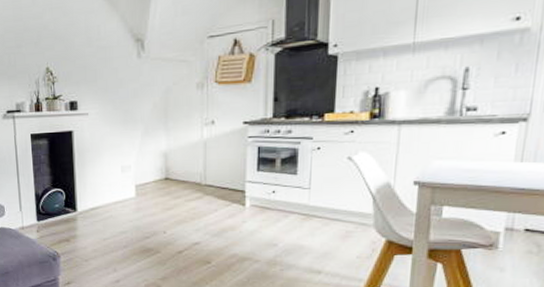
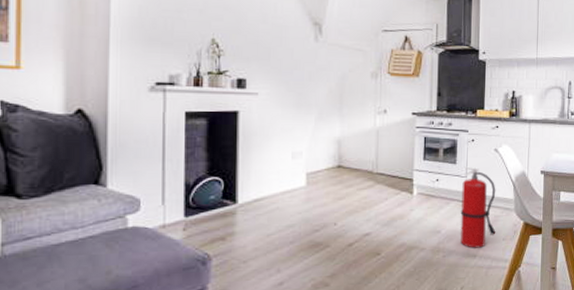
fire extinguisher: none [302,177,349,264] -> present [460,166,496,248]

